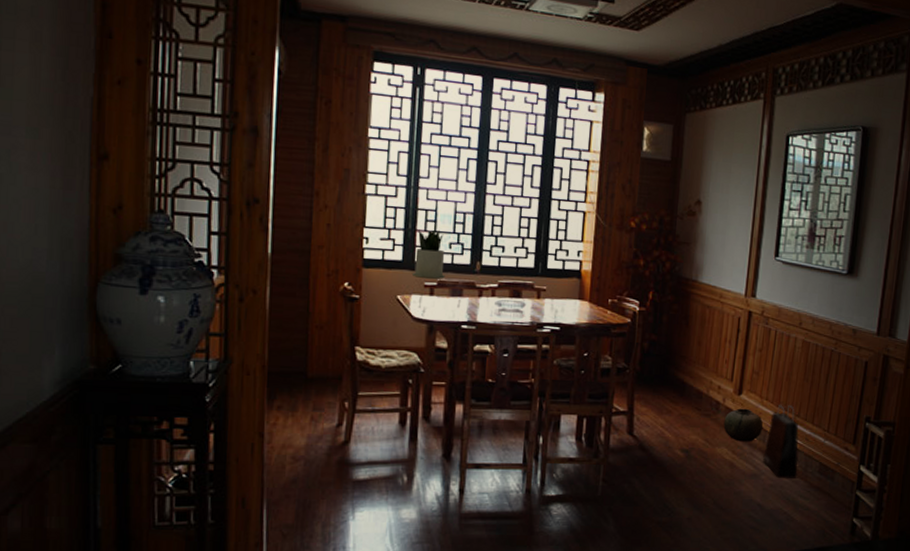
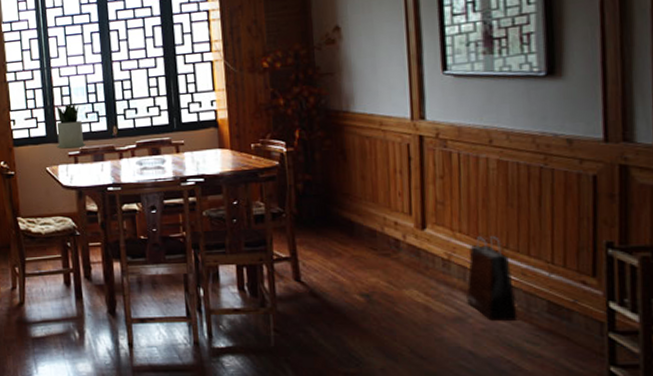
ceramic pot: present [723,408,763,442] -> none [408,244,460,282]

